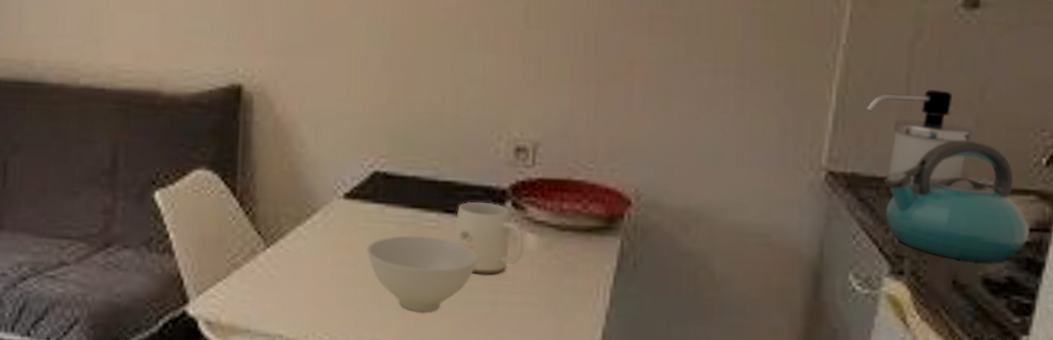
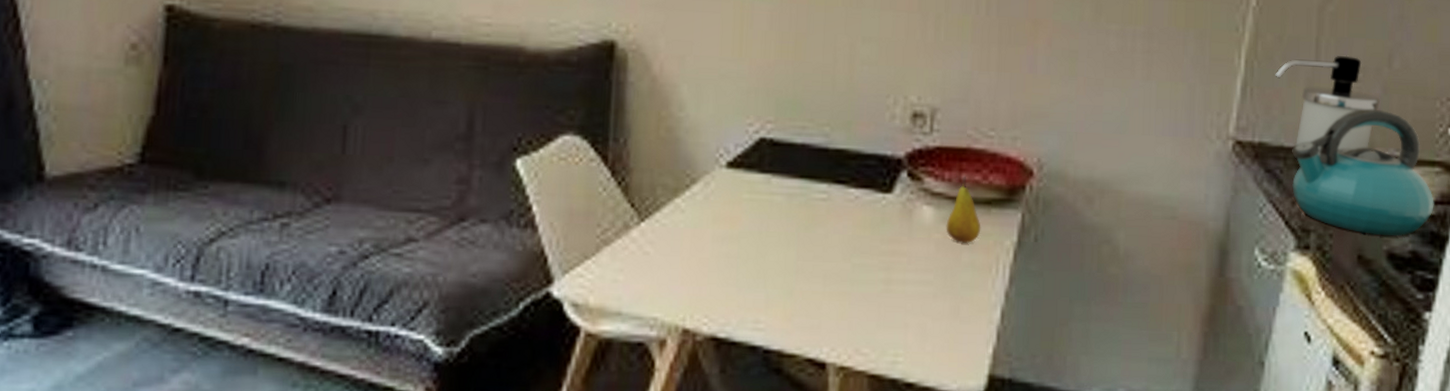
bowl: present [367,235,479,312] -> none [751,207,872,292]
mug: present [453,201,524,275] -> none [844,171,920,251]
fruit: none [548,205,582,268] -> present [946,176,981,243]

